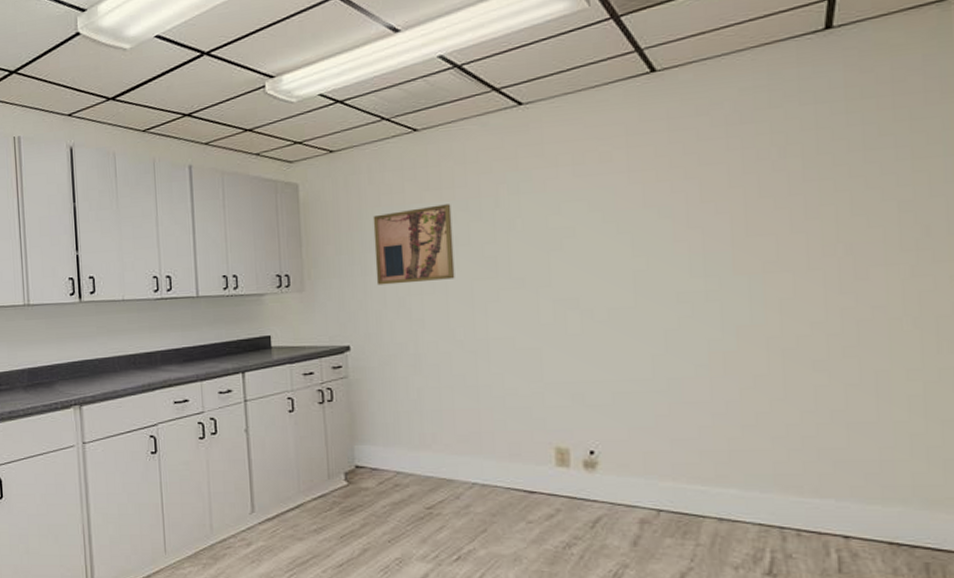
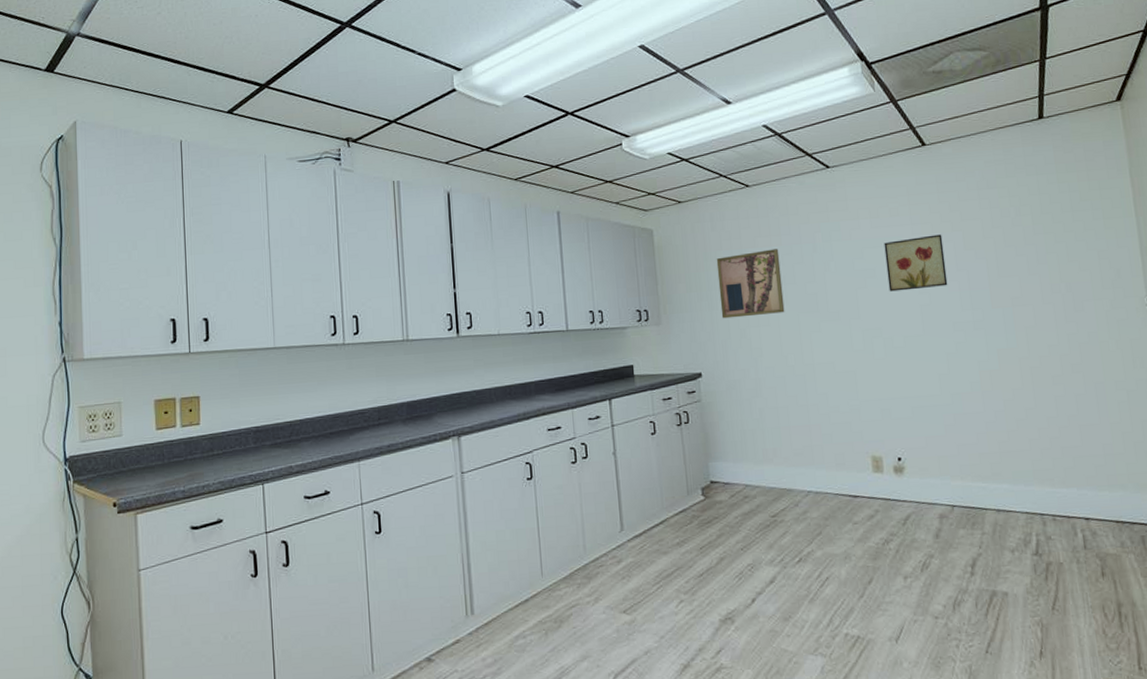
wall art: none [589,183,674,255] -> present [884,234,948,292]

